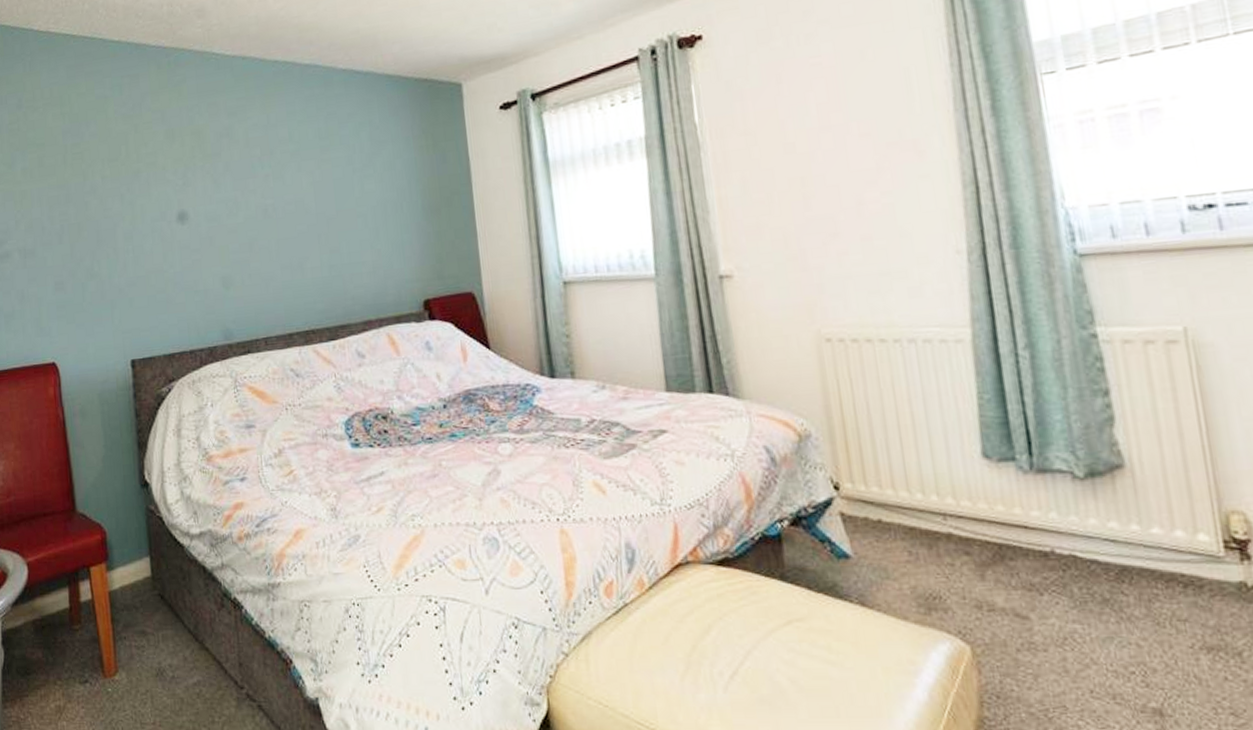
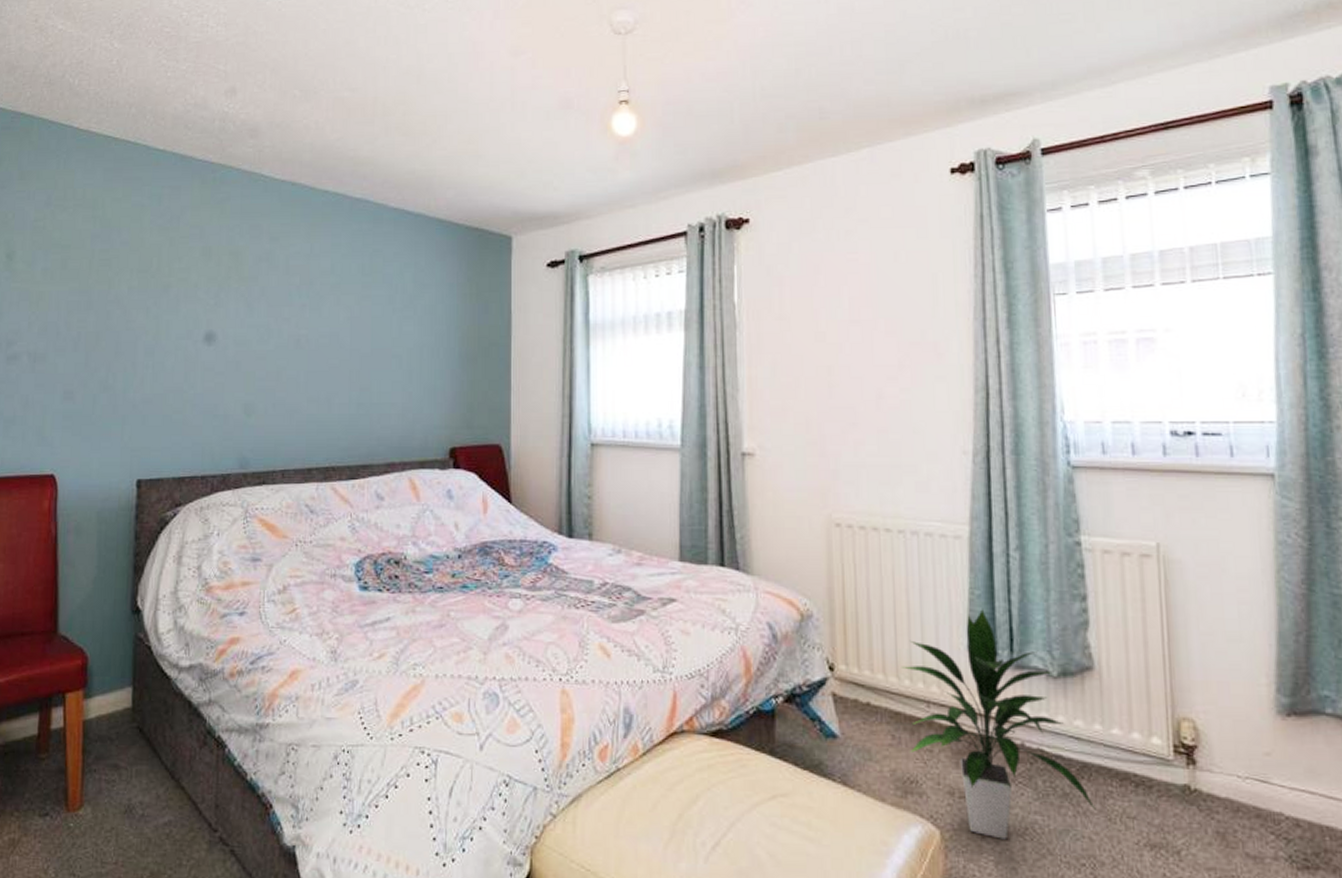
indoor plant: none [911,414,1141,651] -> present [901,609,1096,840]

